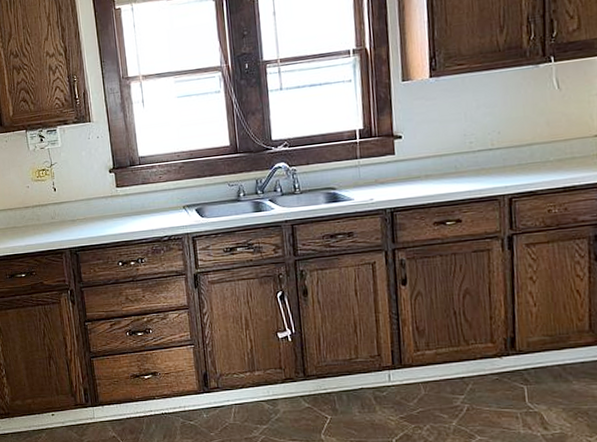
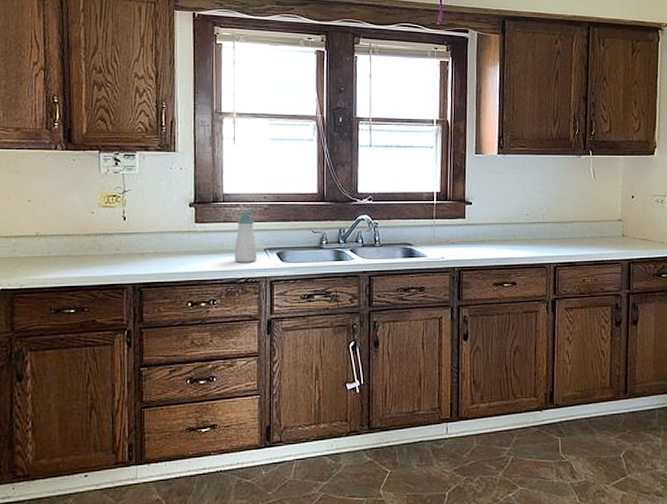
soap bottle: none [154,171,177,222] -> present [234,211,257,263]

